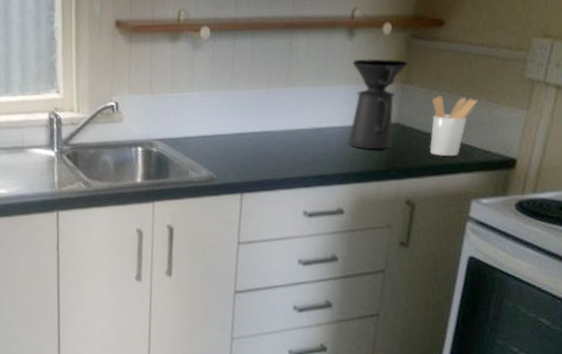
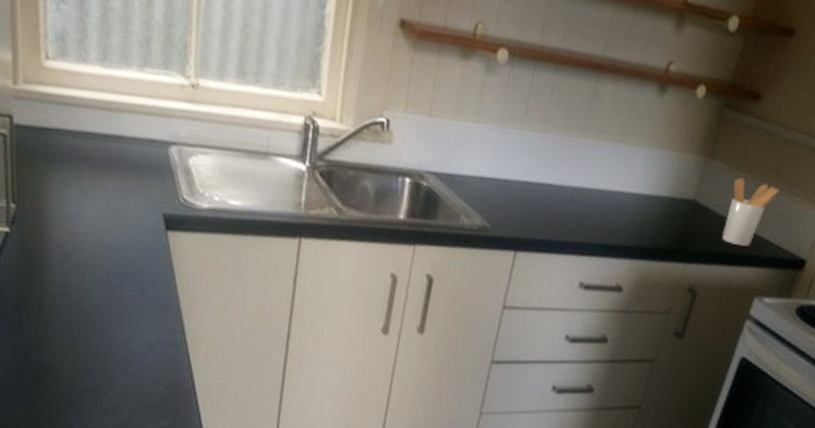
coffee maker: present [349,58,408,150] -> none [640,120,716,227]

